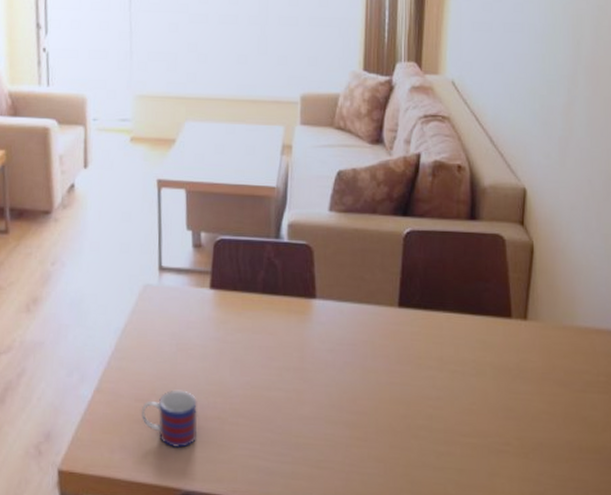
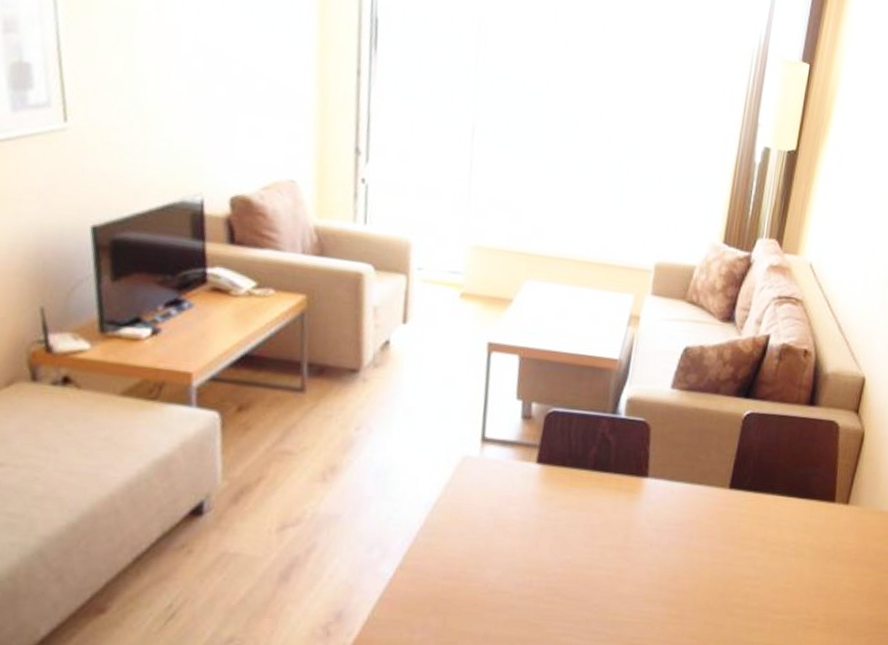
mug: present [142,390,198,448] -> none [449,567,512,627]

